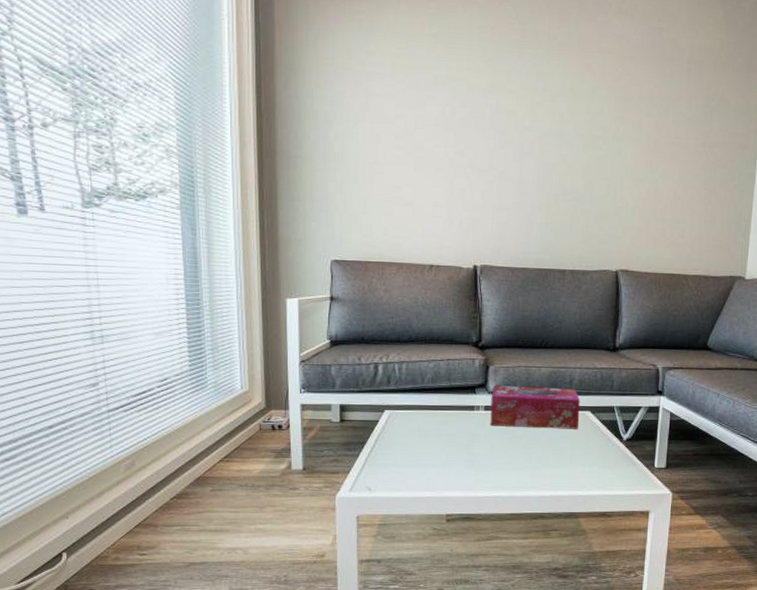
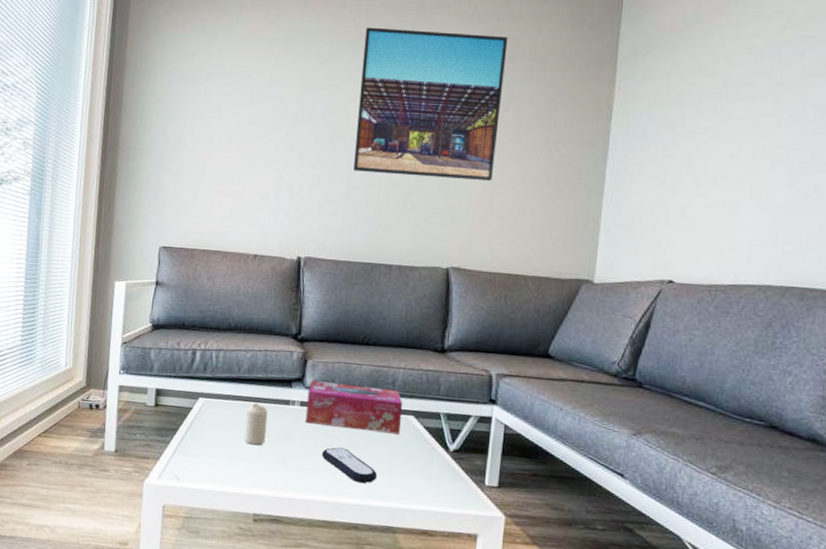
candle: none [432,410,454,451] -> present [244,402,268,446]
remote control: none [507,446,560,477] -> present [321,447,378,484]
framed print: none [524,25,667,184] -> present [353,27,508,181]

